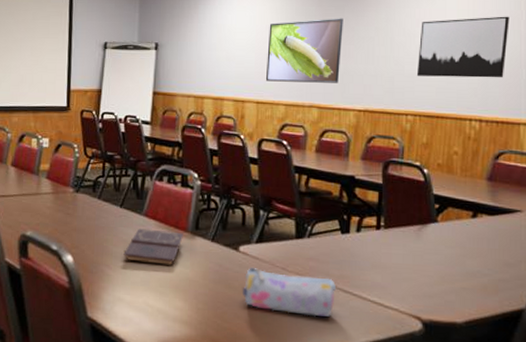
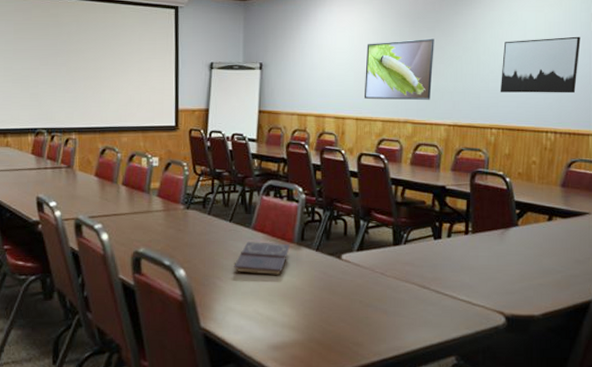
pencil case: present [242,266,337,318] -> none [345,273,430,317]

